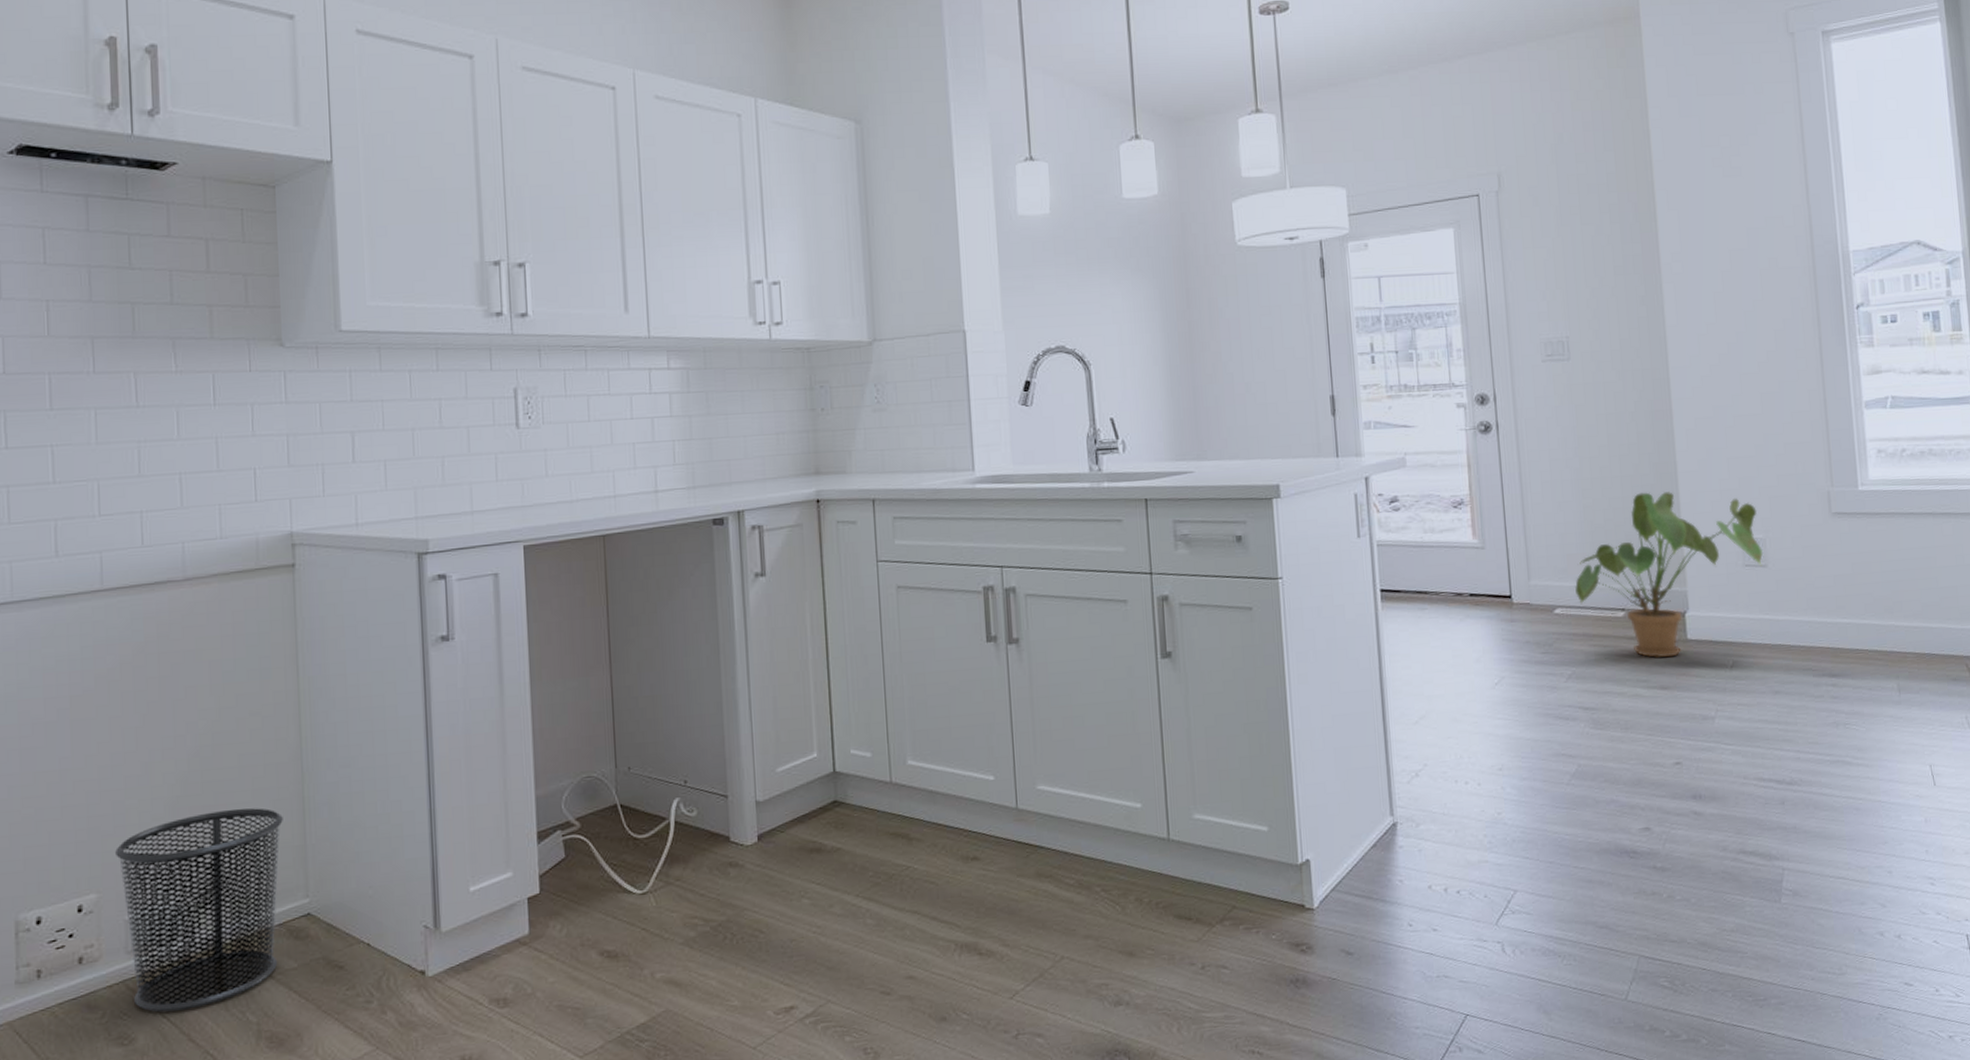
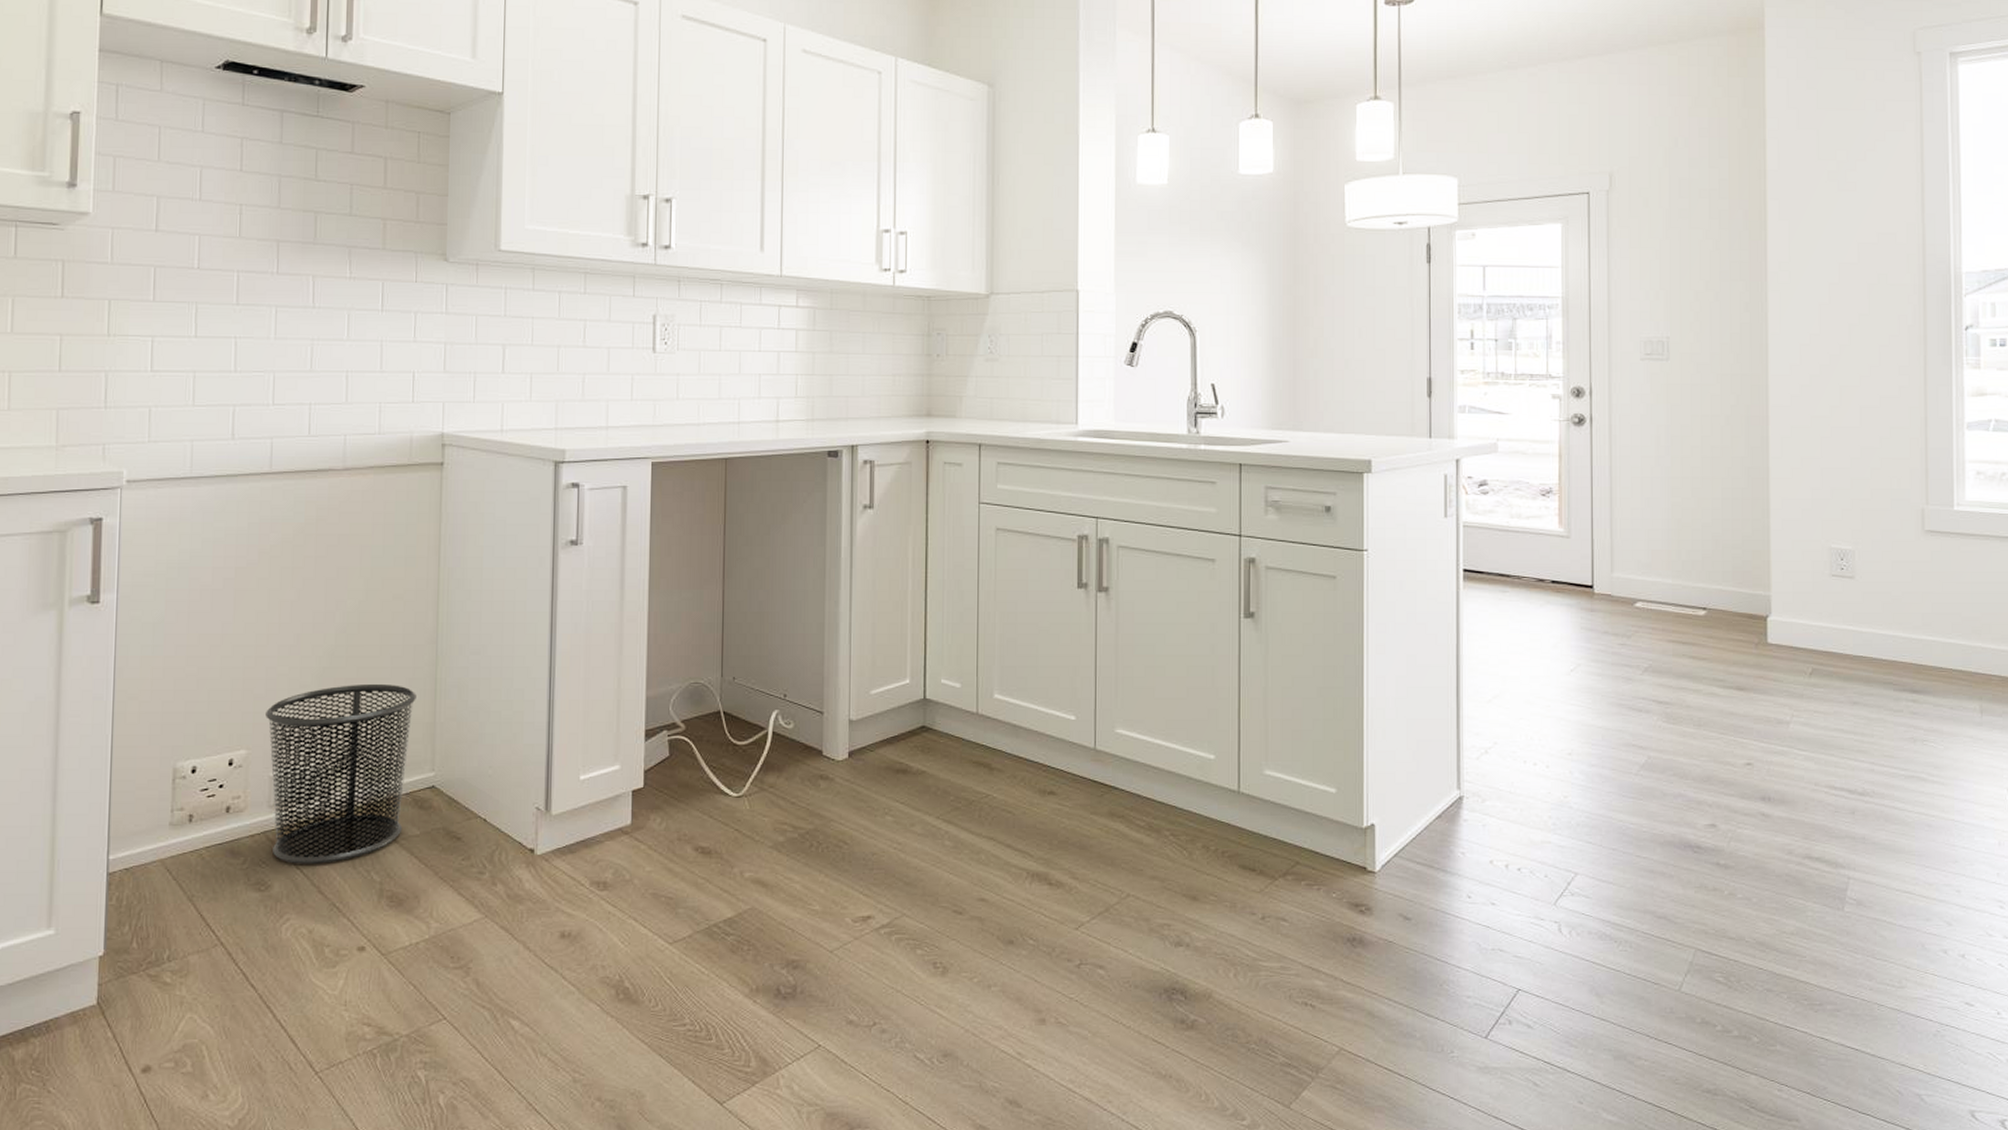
house plant: present [1575,492,1764,658] -> none [1658,495,1852,659]

